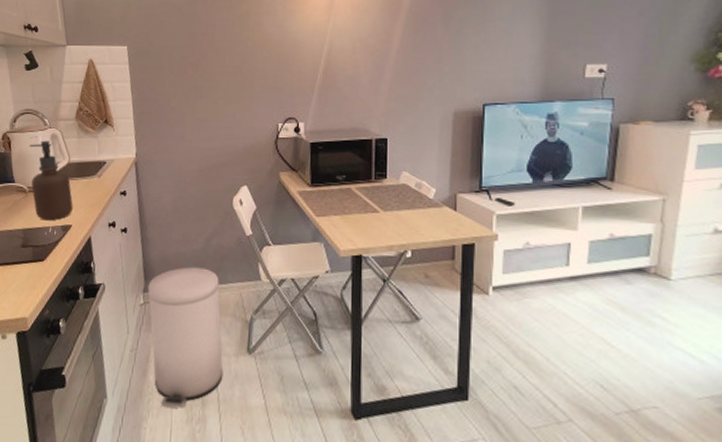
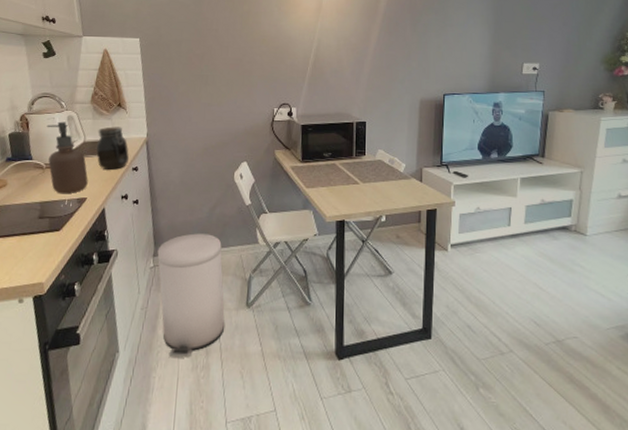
jar: none [81,146,117,194] -> present [96,126,130,170]

